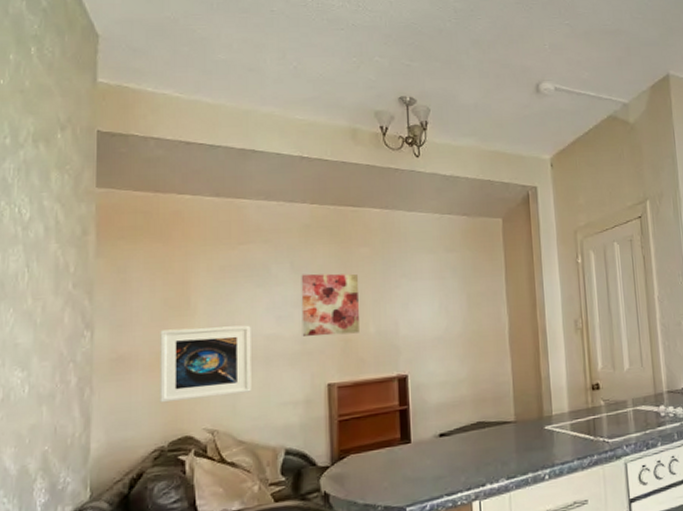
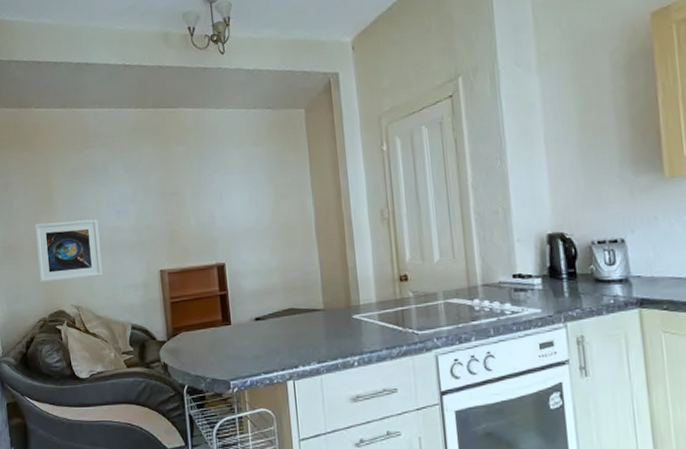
wall art: present [301,273,359,337] -> none [132,171,182,228]

